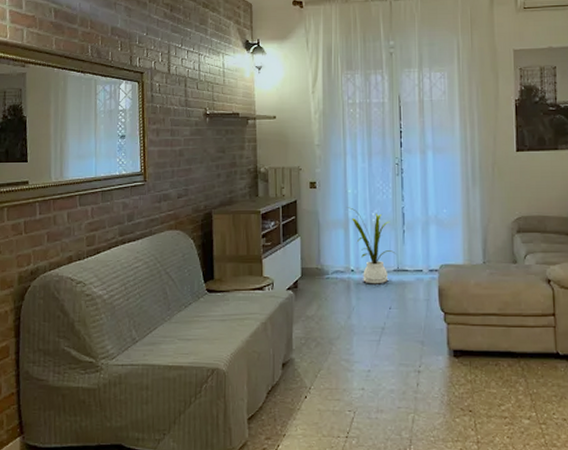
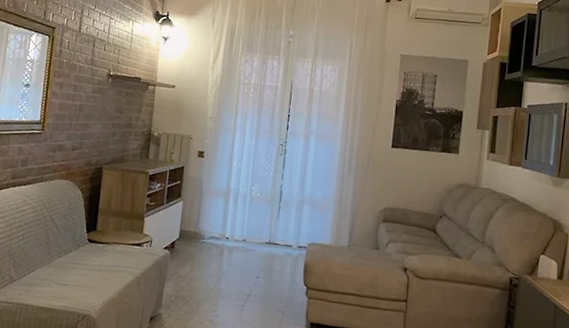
house plant: present [347,207,396,284] -> none [230,179,270,254]

